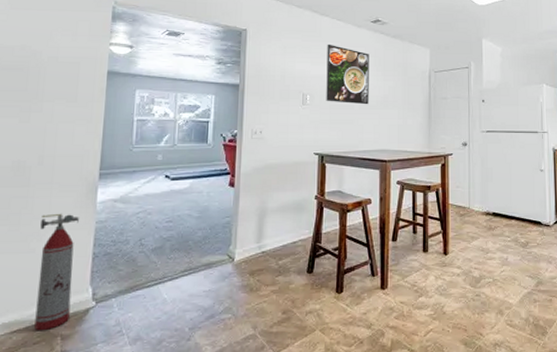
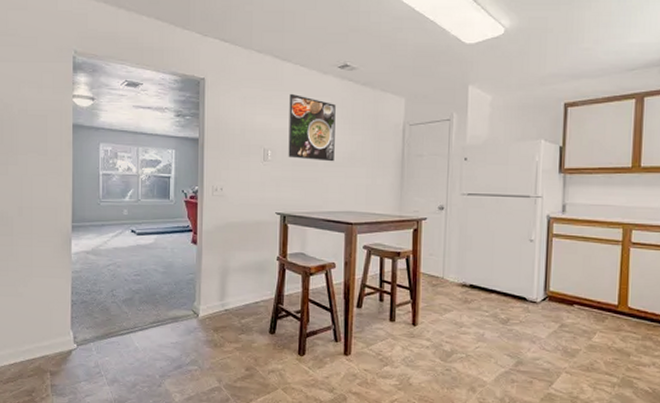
fire extinguisher: present [34,213,80,331] -> none [25,261,58,366]

